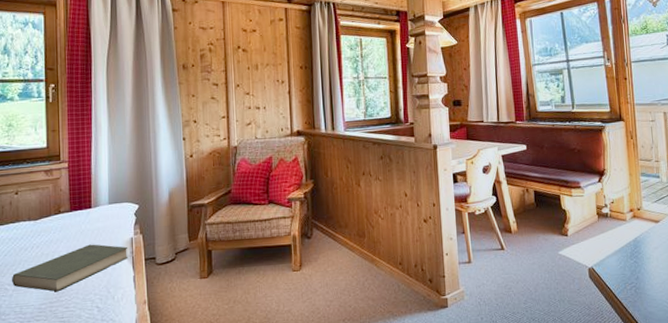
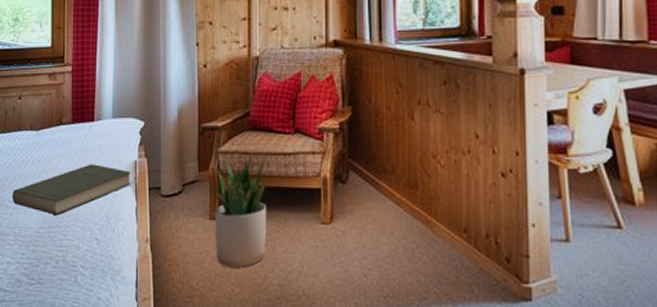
planter: none [204,224,249,315] -> present [215,156,267,268]

